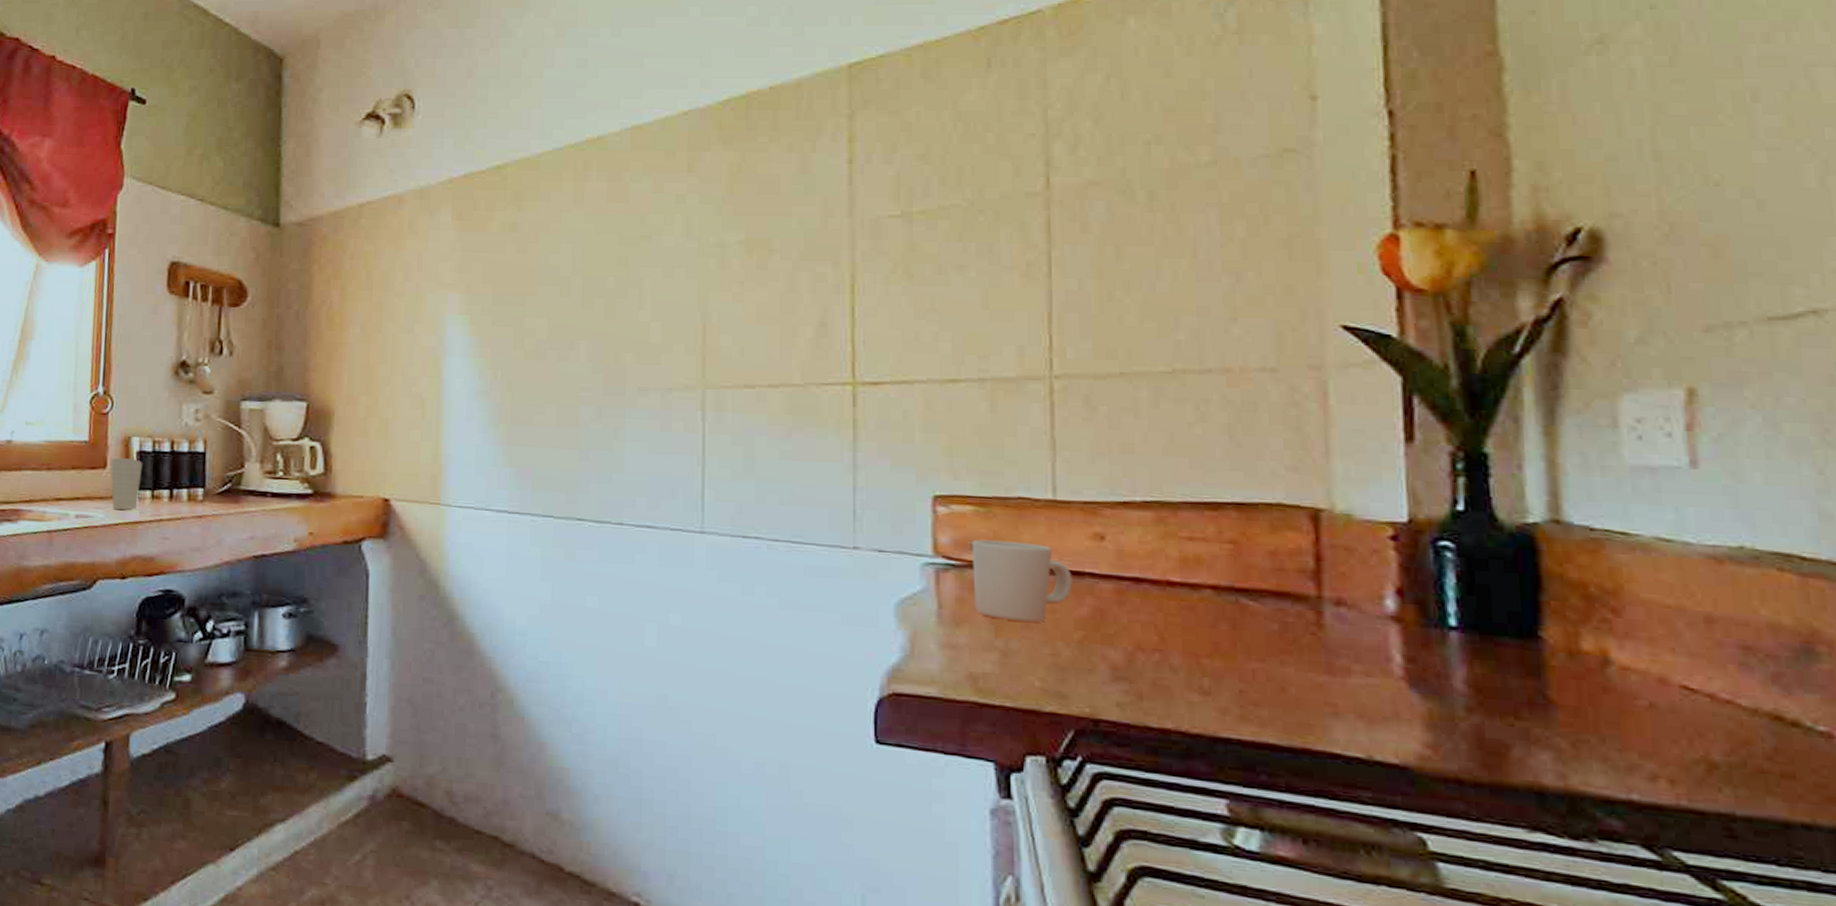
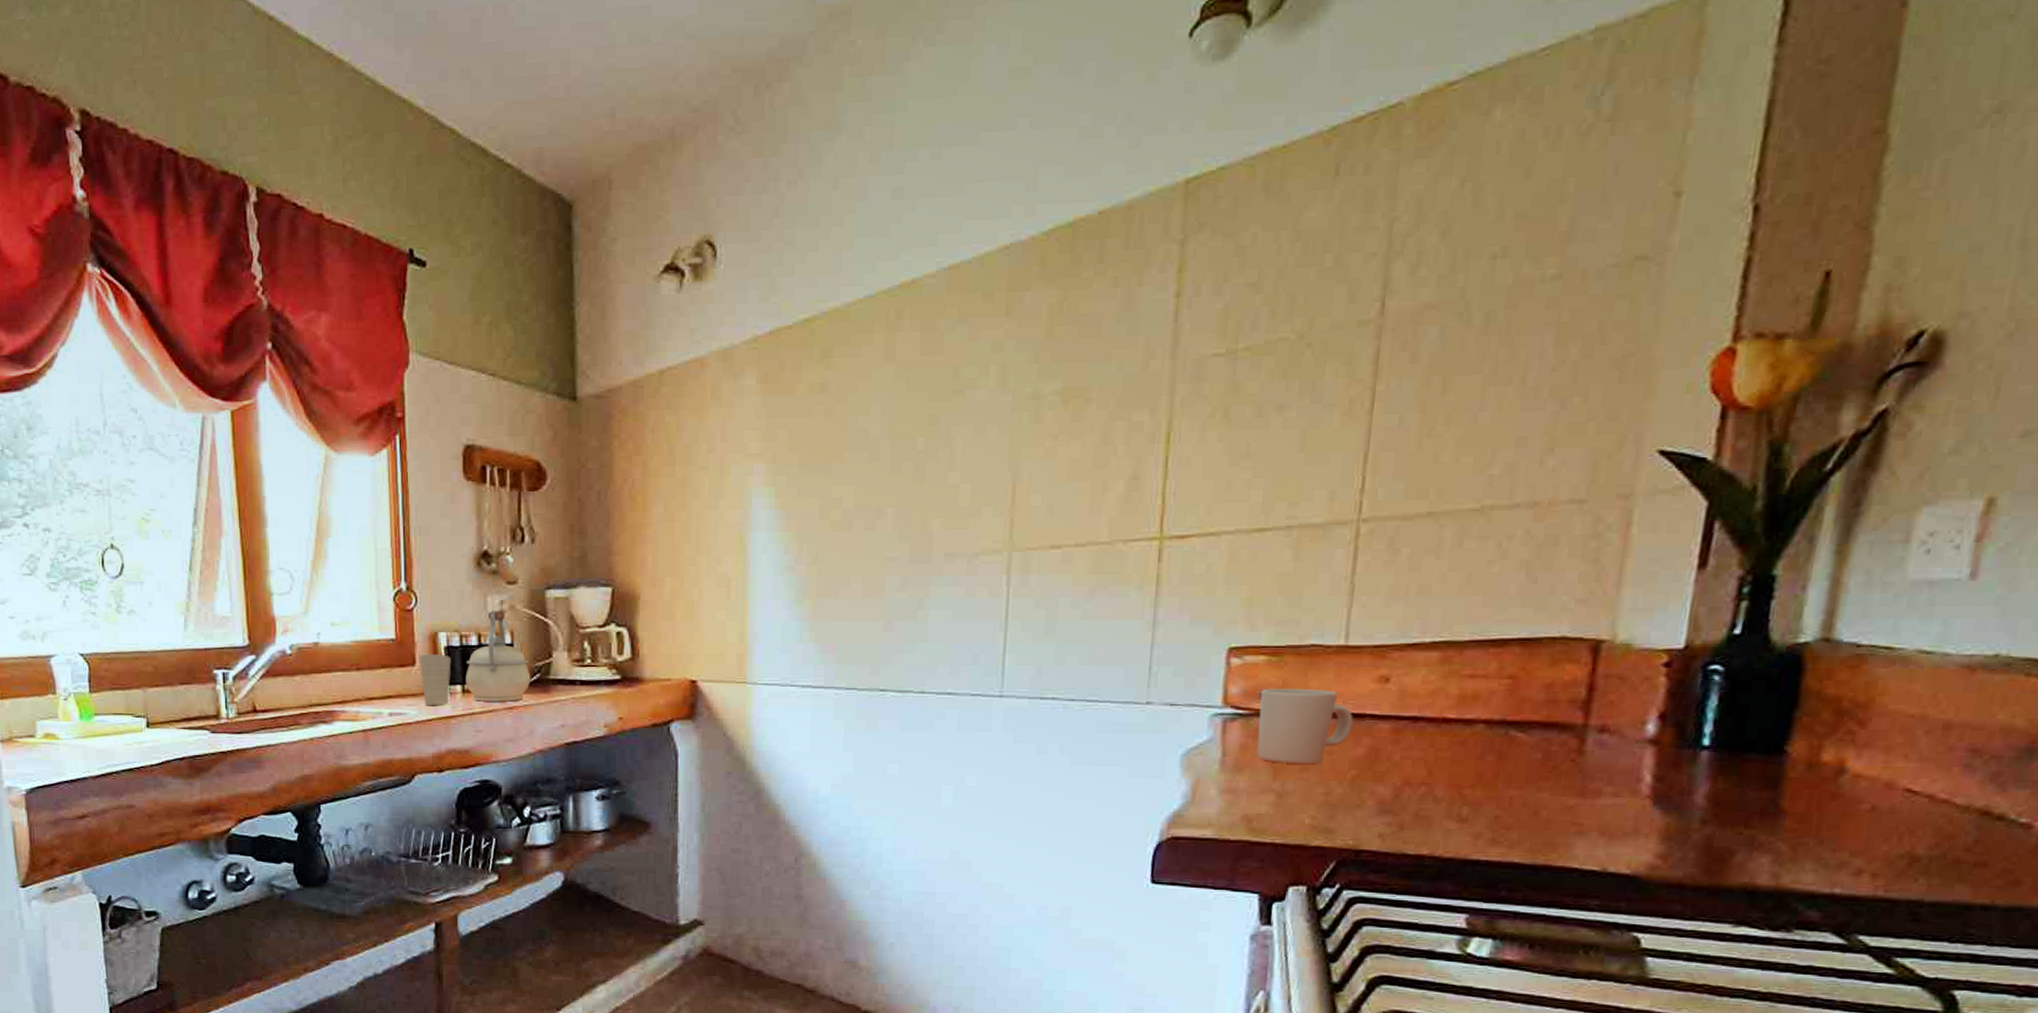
kettle: none [155,418,222,510] -> present [466,610,531,702]

